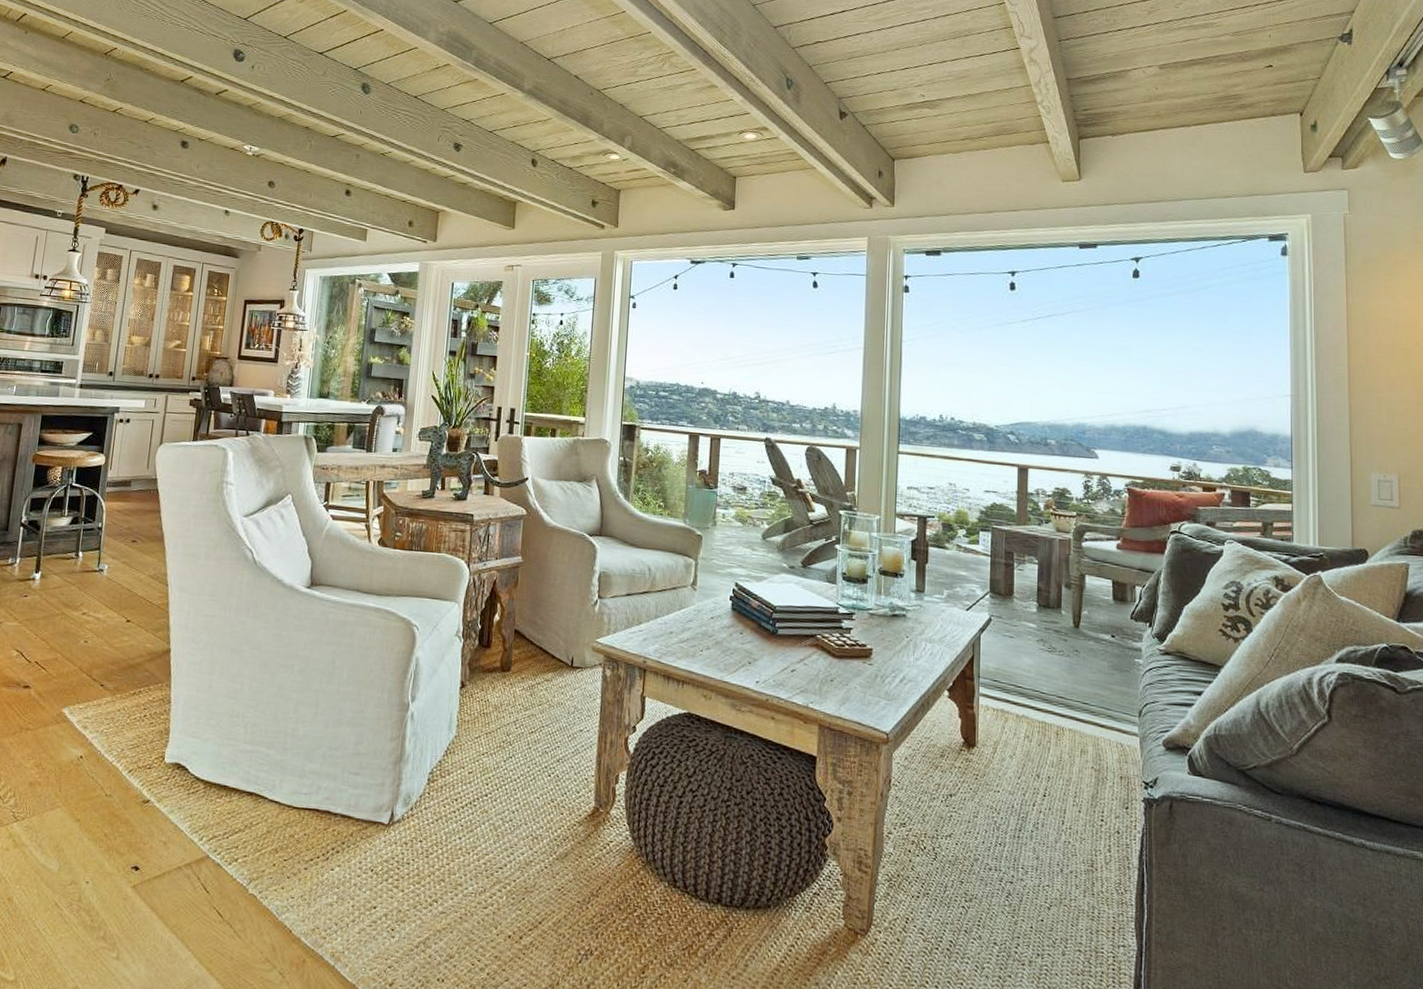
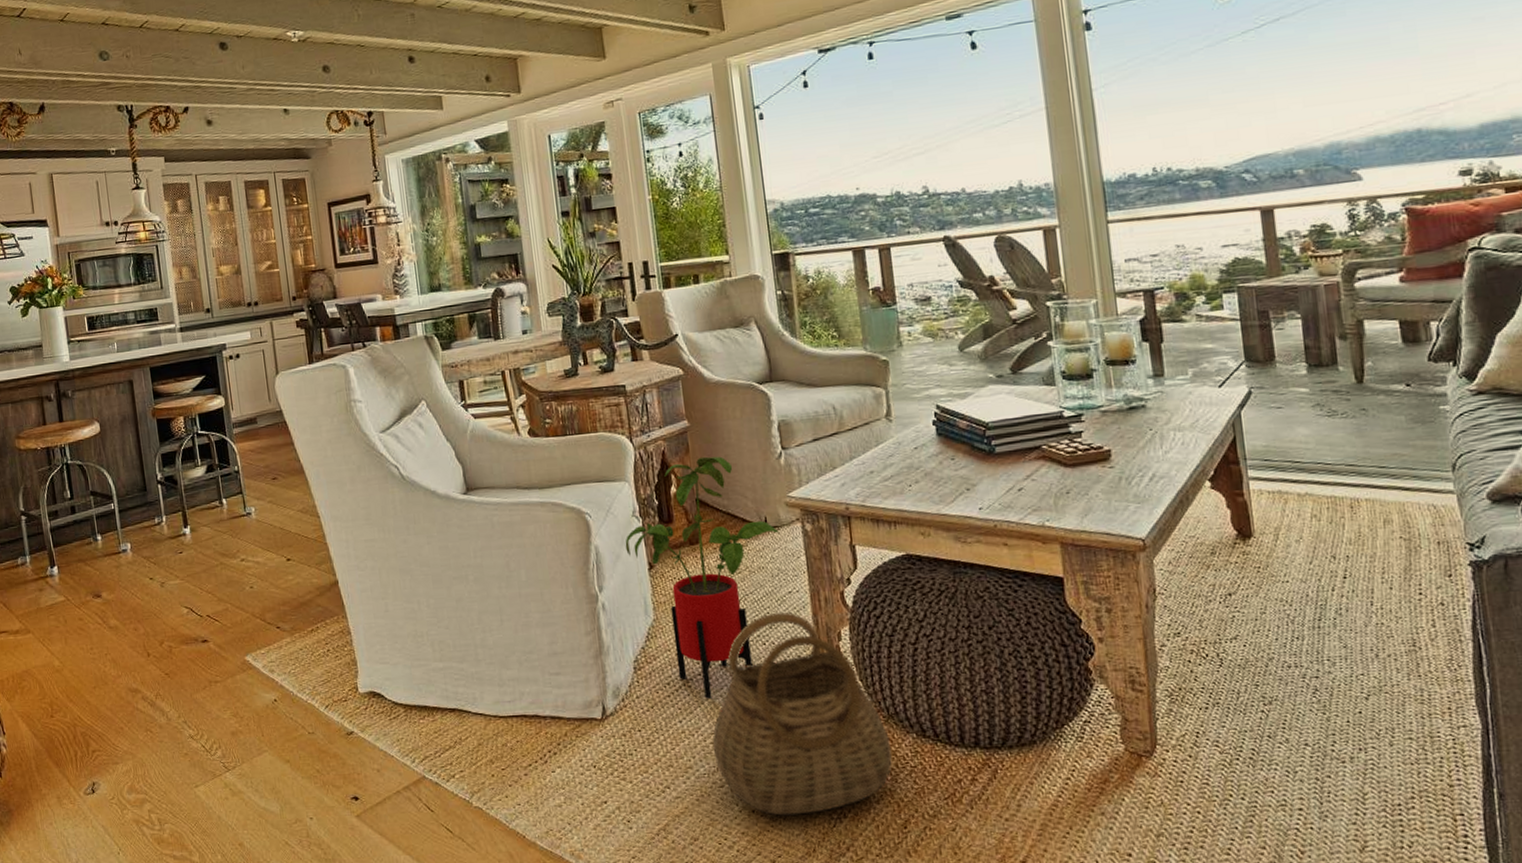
house plant: none [443,592,582,820] -> present [625,456,780,699]
basket: none [484,748,644,947] -> present [713,612,892,816]

